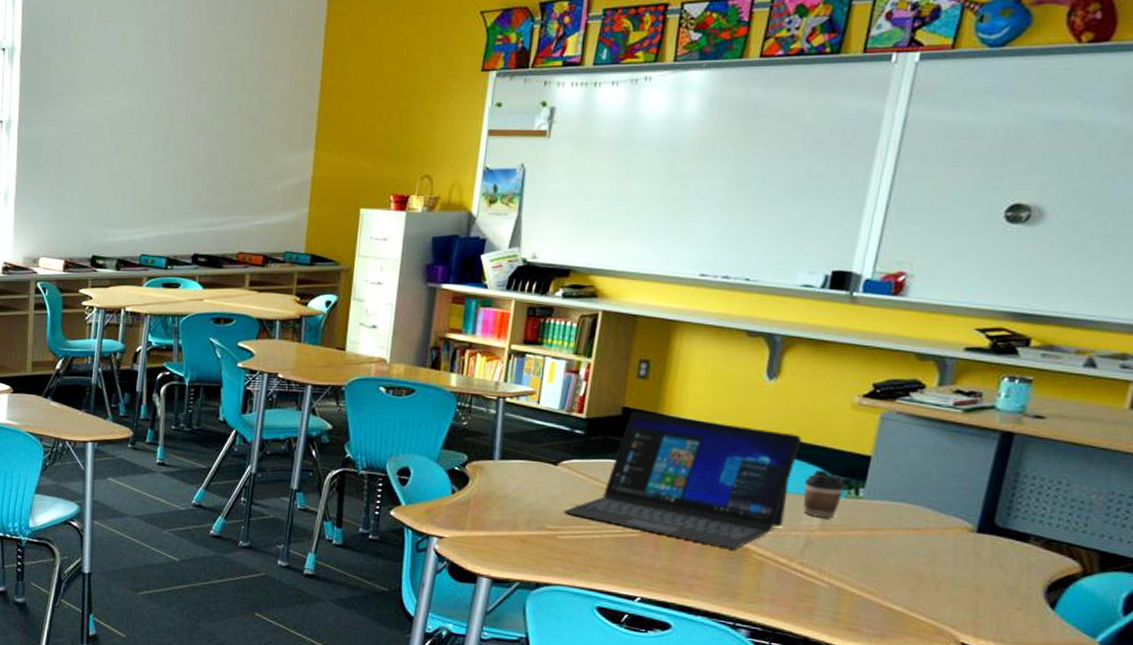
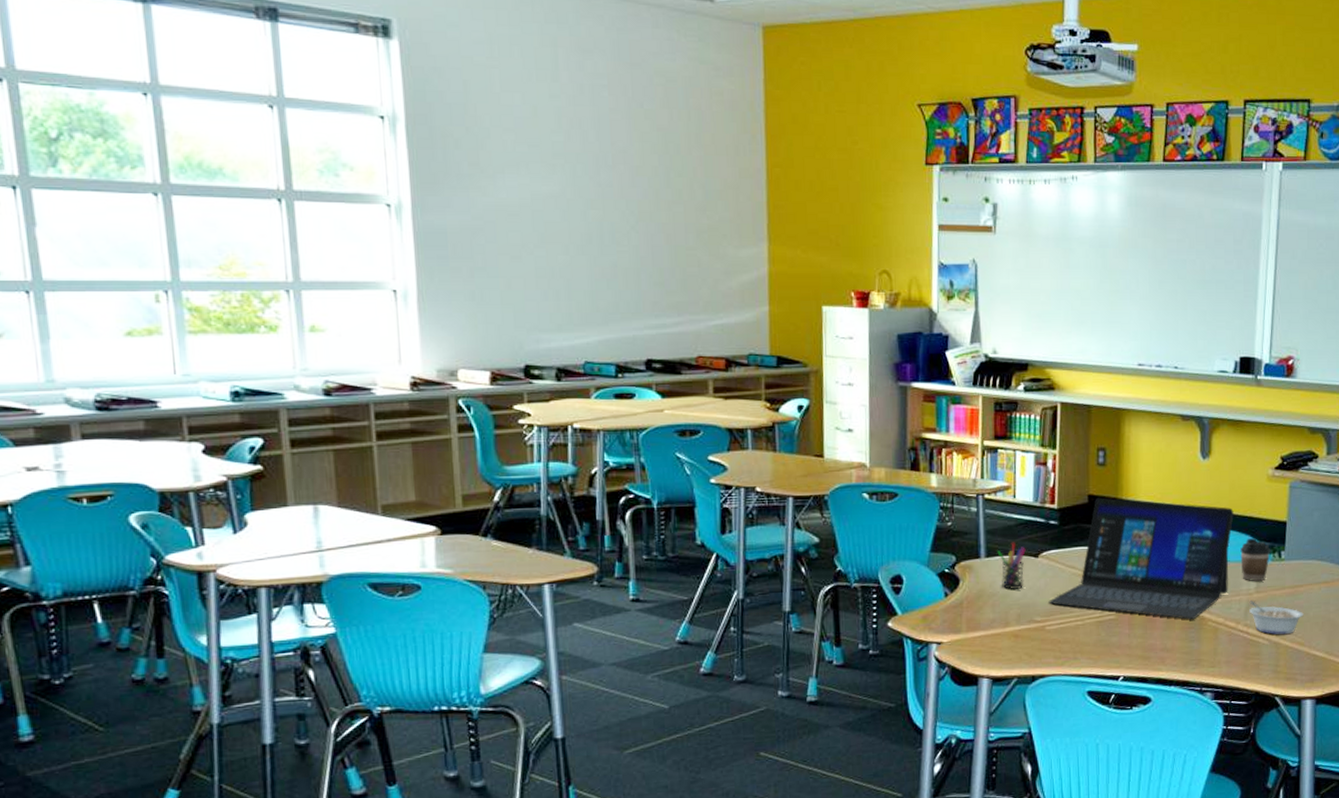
pen holder: none [513,447,545,496] -> present [997,542,1026,590]
legume: none [808,538,881,581] -> present [1249,601,1304,635]

